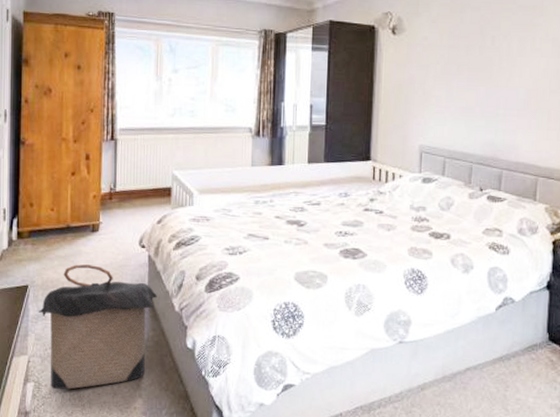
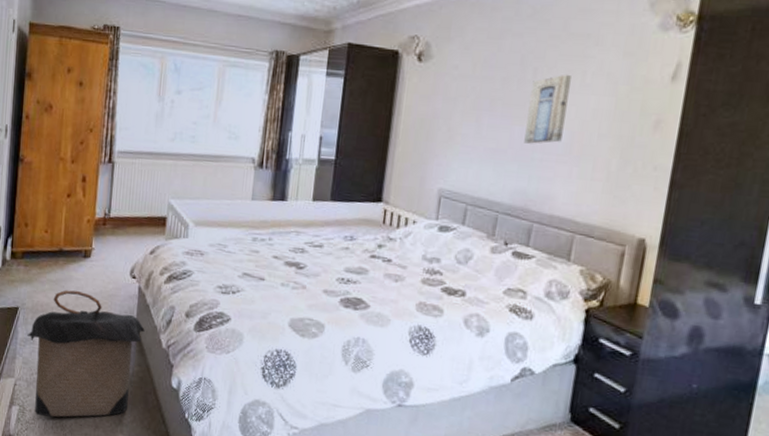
wall art: none [489,40,523,102] -> present [524,74,571,144]

